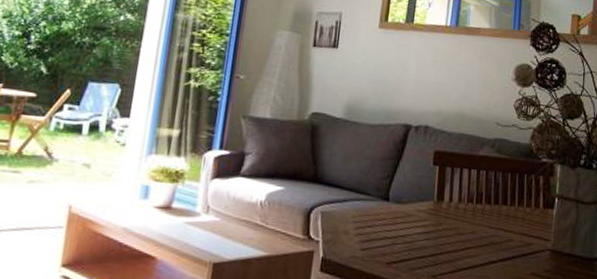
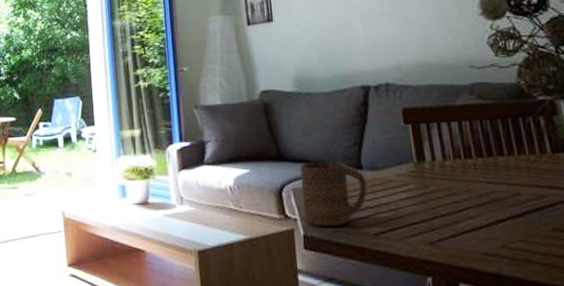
cup: none [326,188,391,252] -> present [299,161,368,226]

